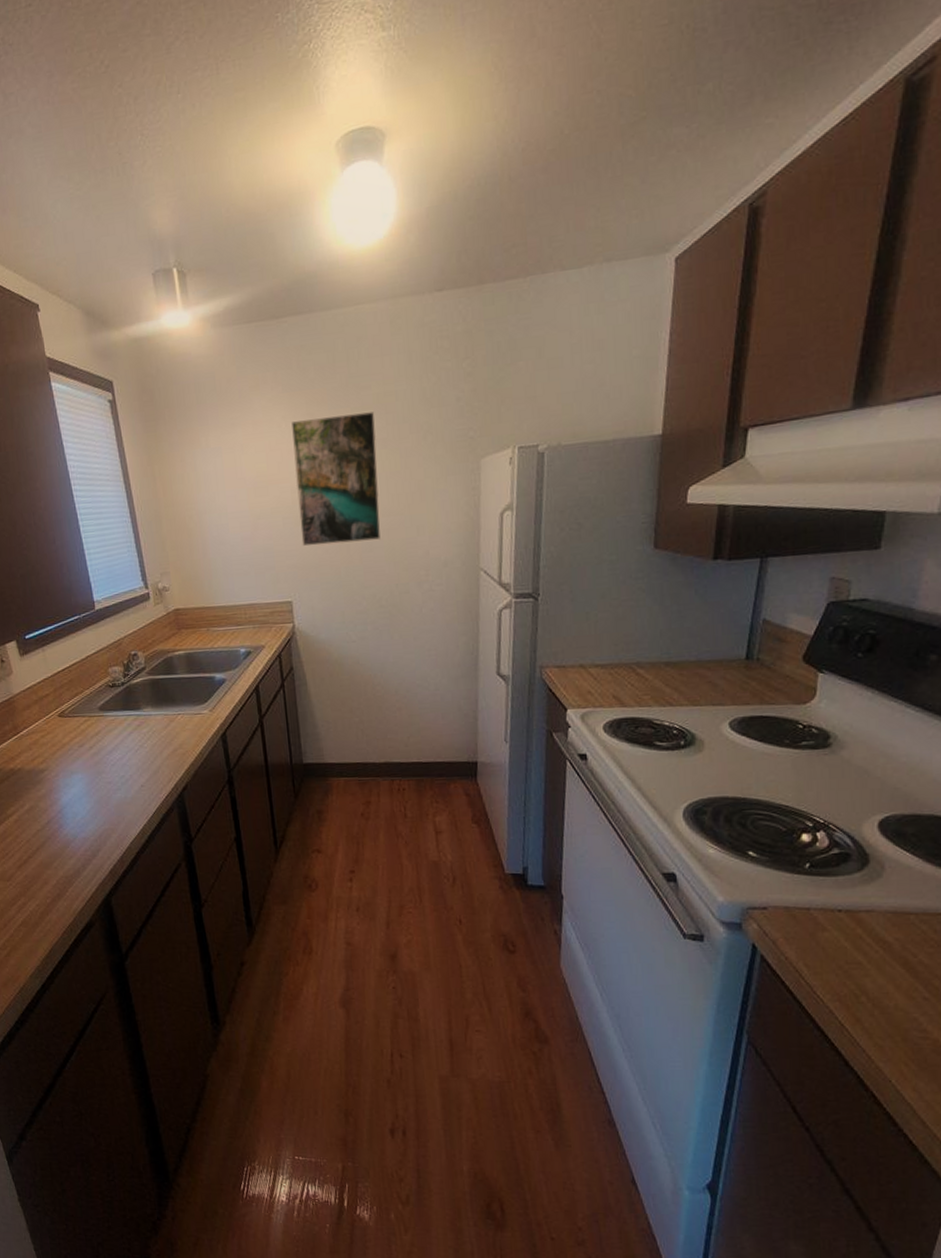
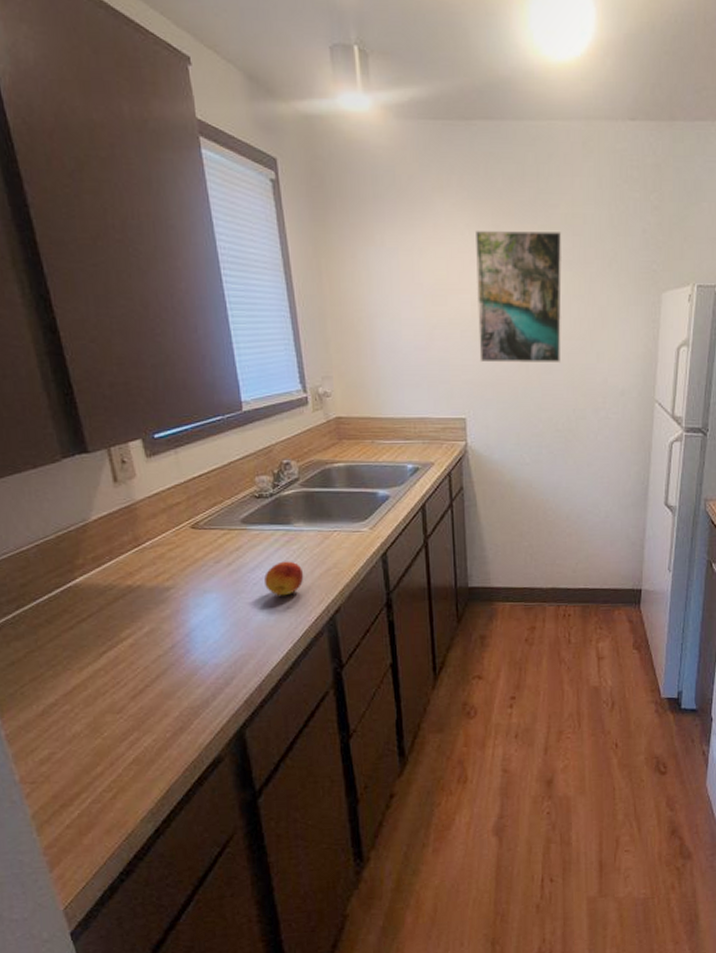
fruit: none [121,743,154,776] -> present [264,561,304,596]

